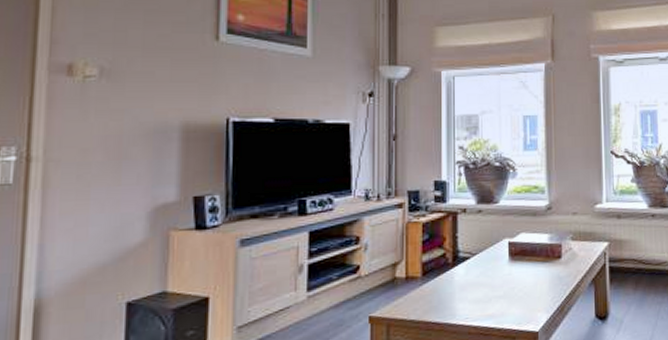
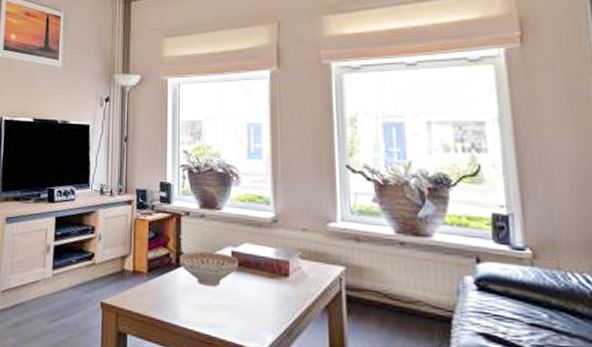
decorative bowl: none [456,245,516,281] -> present [179,251,239,287]

